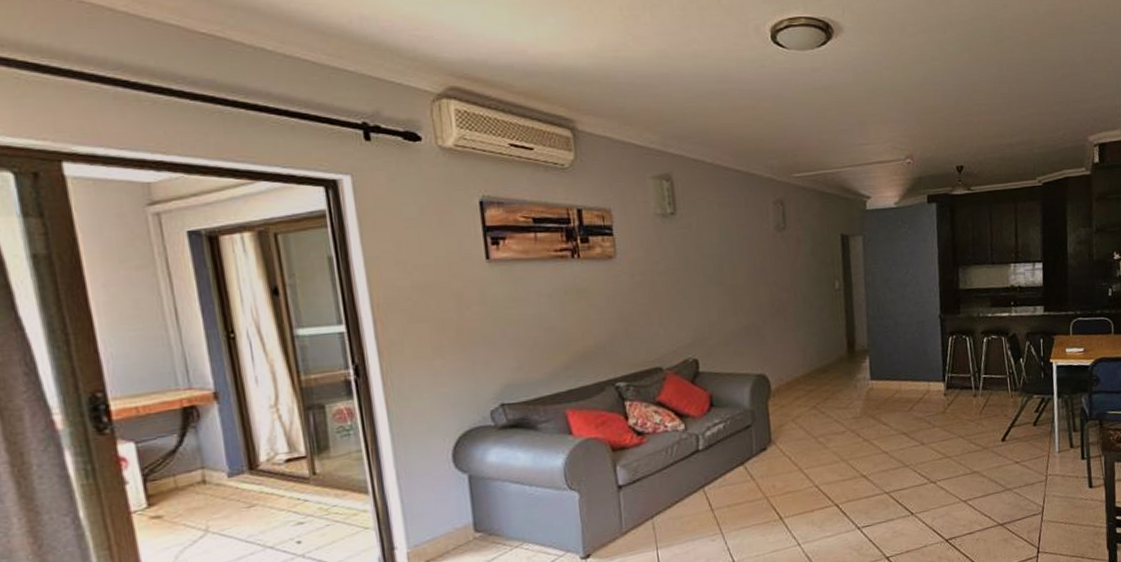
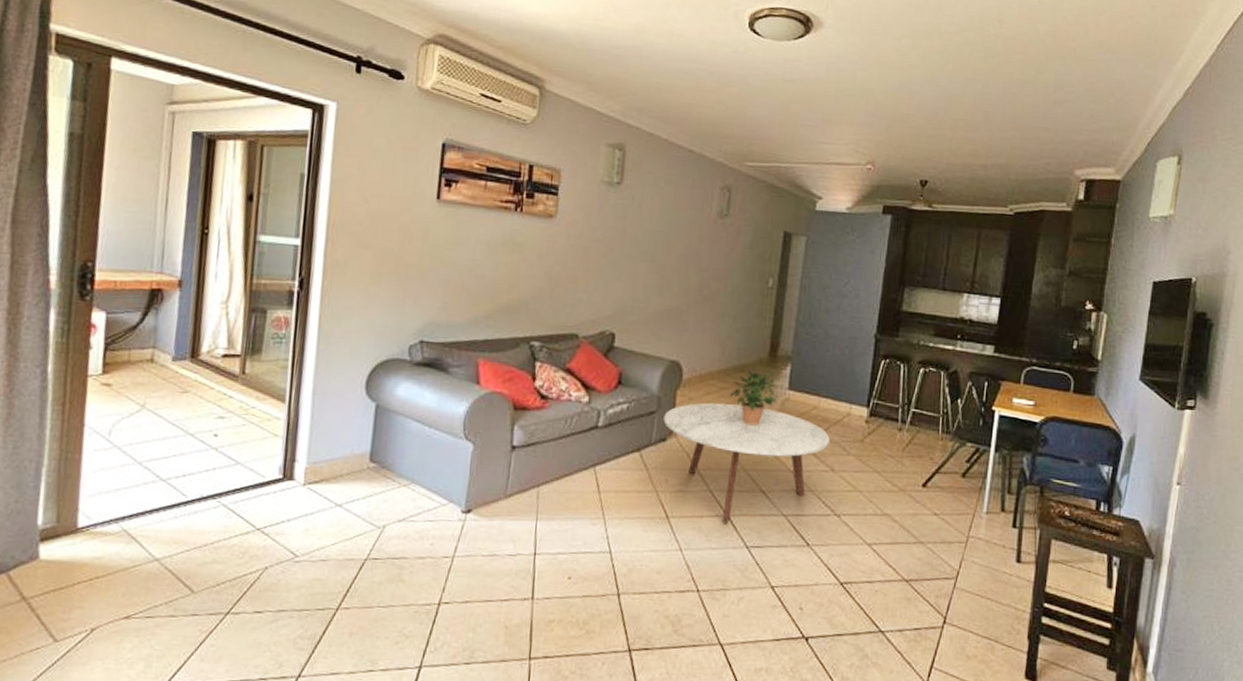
coffee table: none [760,401,916,513] -> present [663,402,830,524]
potted plant: none [818,366,864,420] -> present [730,368,779,426]

